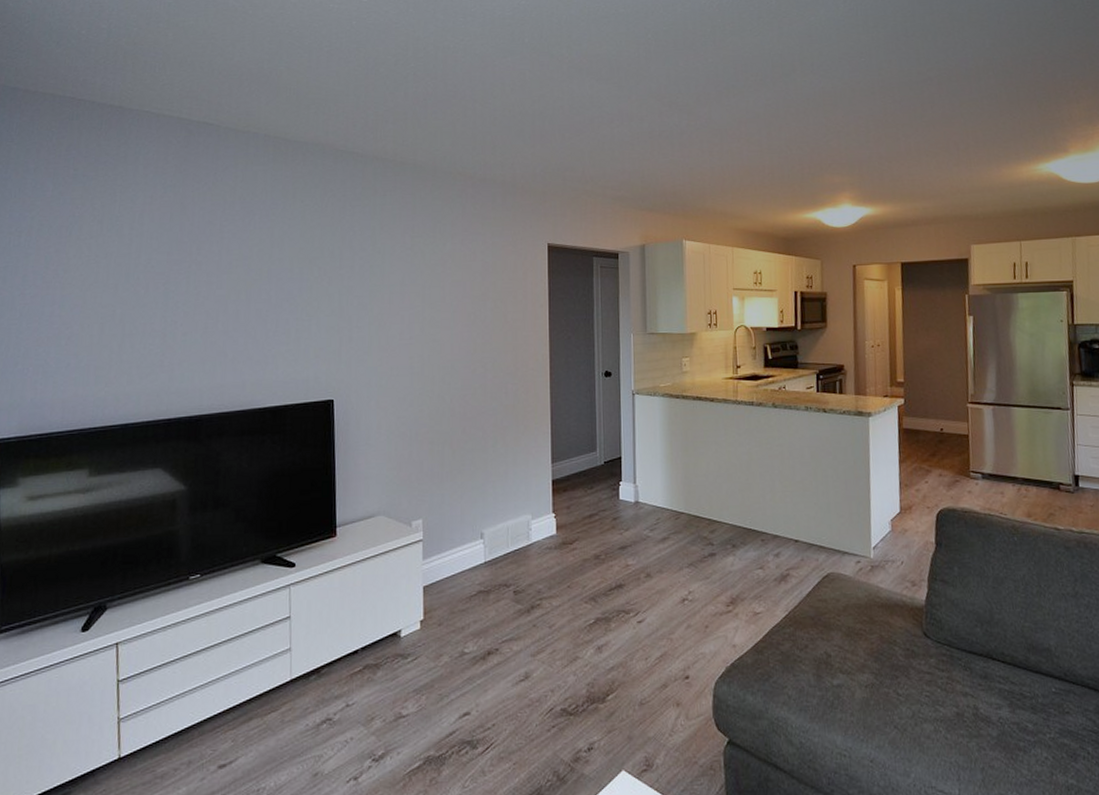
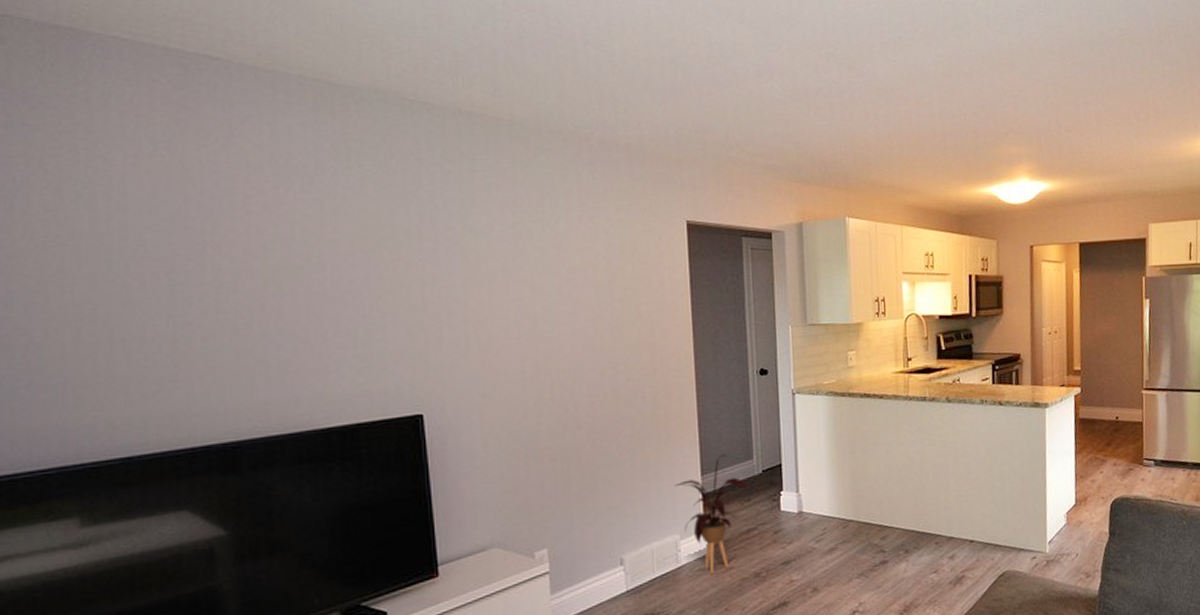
house plant: none [528,445,591,554] -> present [674,454,748,575]

